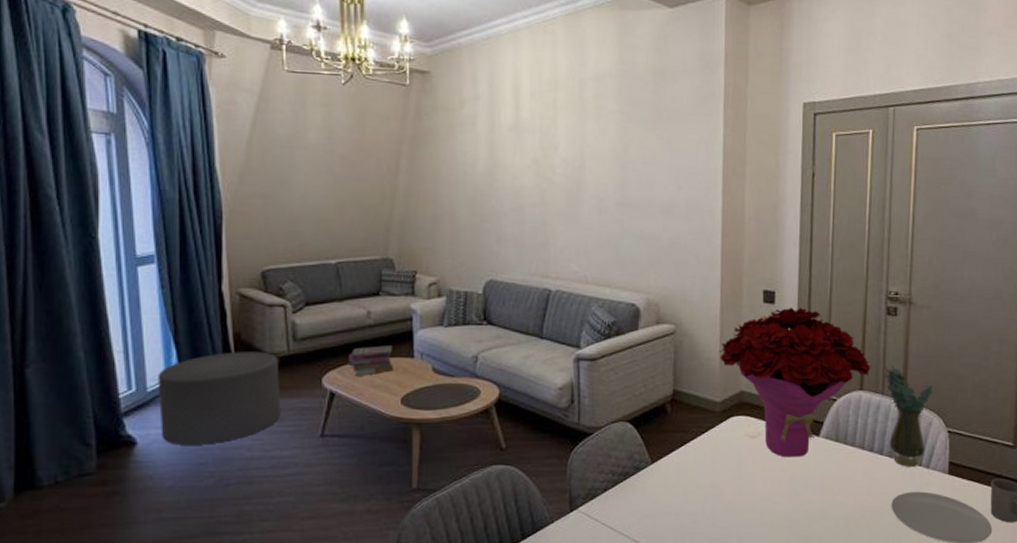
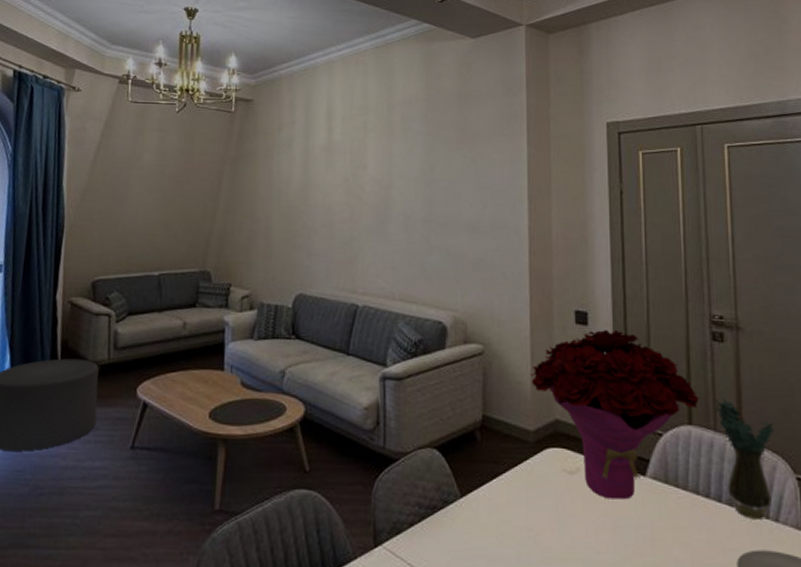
books: present [348,345,394,376] -> none [162,357,205,387]

